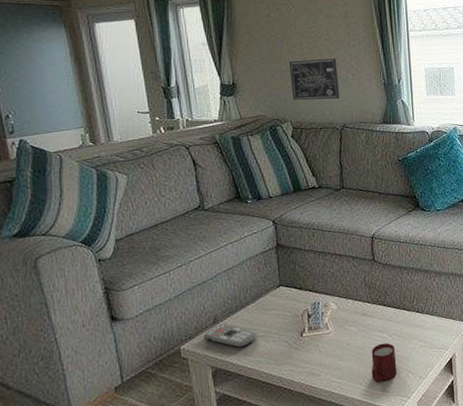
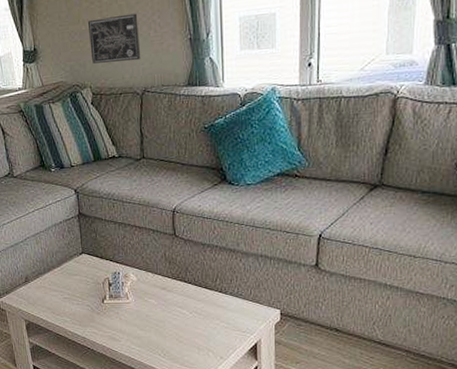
remote control: present [203,323,257,348] -> none [17,283,63,306]
cup: present [371,342,397,383] -> none [170,319,197,357]

